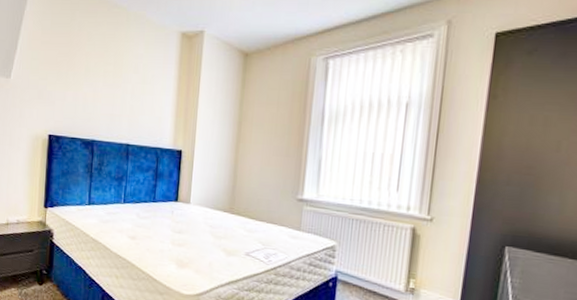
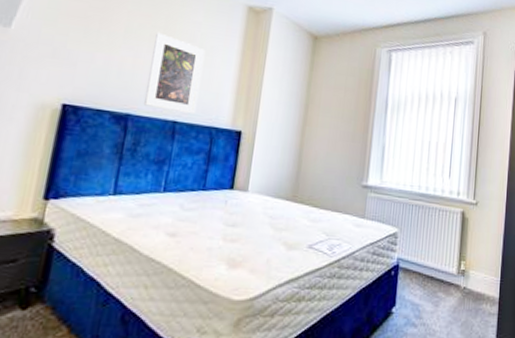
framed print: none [103,68,148,138] -> present [143,32,206,115]

